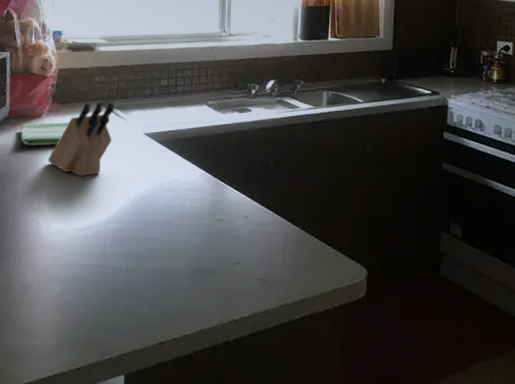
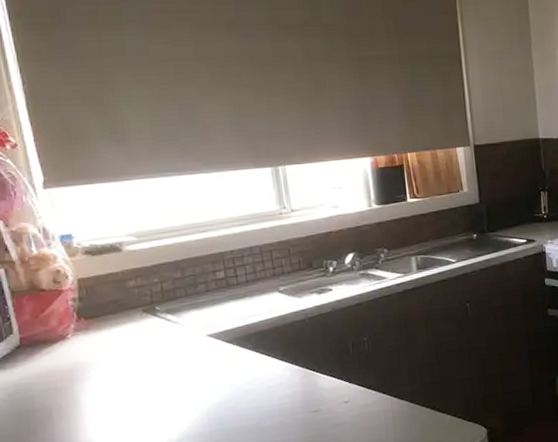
dish towel: present [20,122,70,146] -> none [41,338,107,374]
knife block: present [48,101,115,177] -> none [87,306,167,397]

